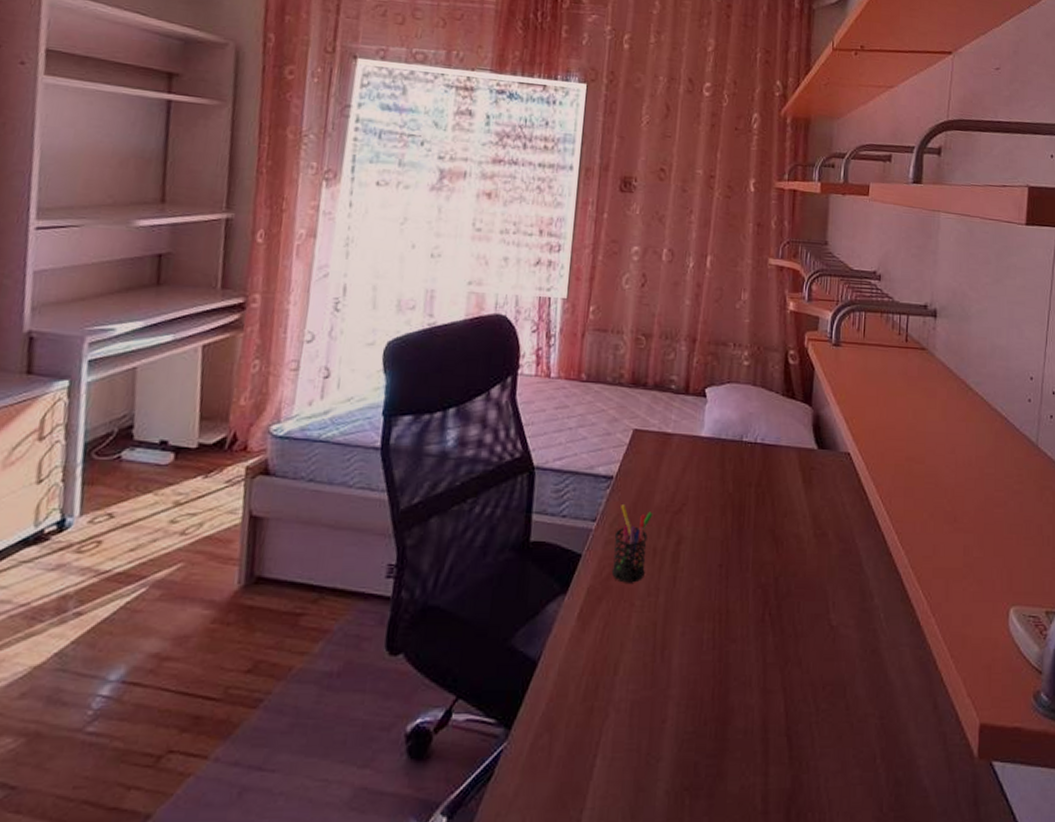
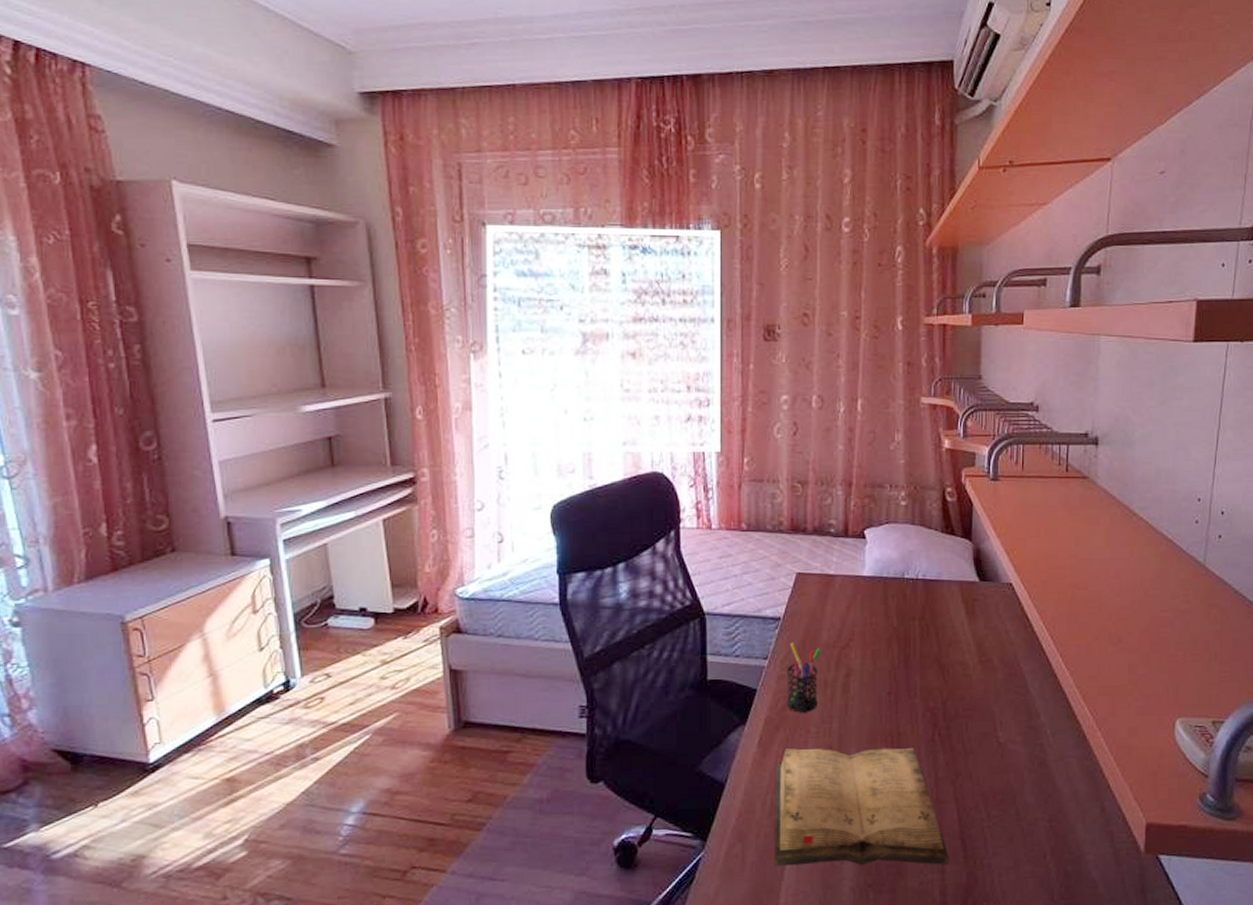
diary: none [584,624,773,766] -> present [775,748,949,867]

